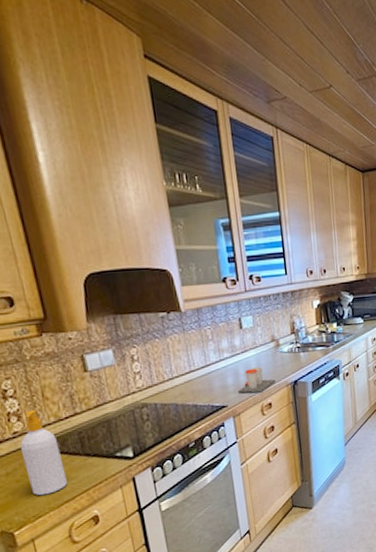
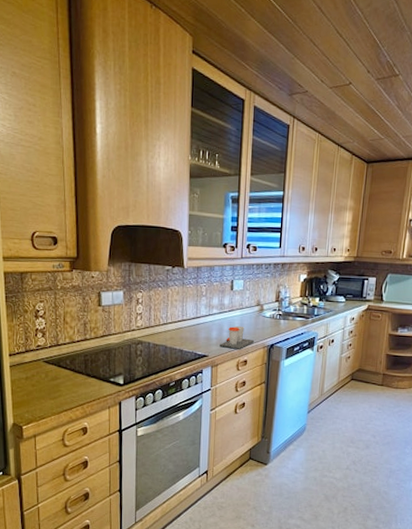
soap bottle: present [20,410,68,496] -> none [40,330,69,401]

